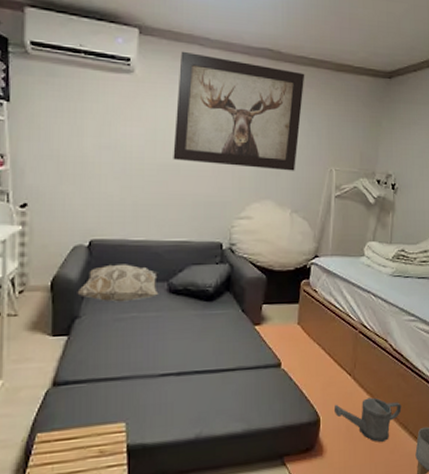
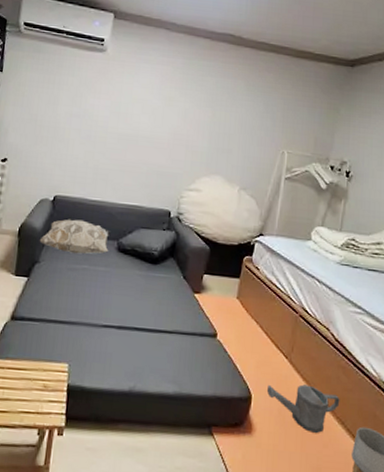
wall art: present [173,51,305,171] -> none [133,34,264,150]

